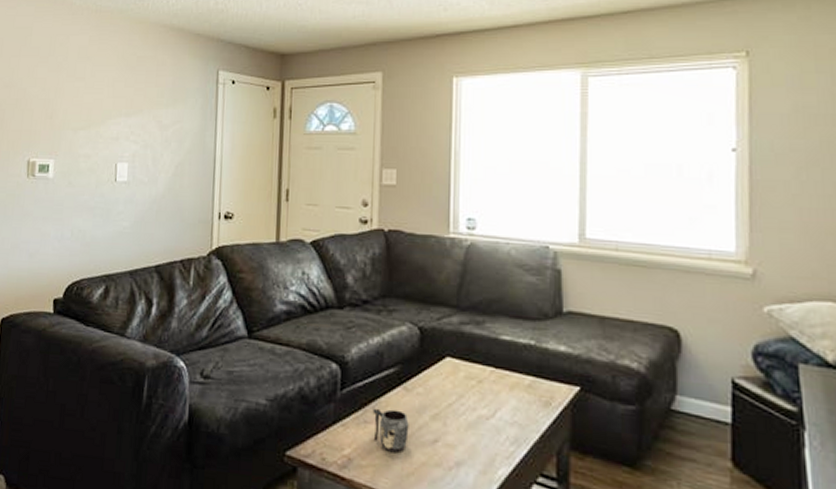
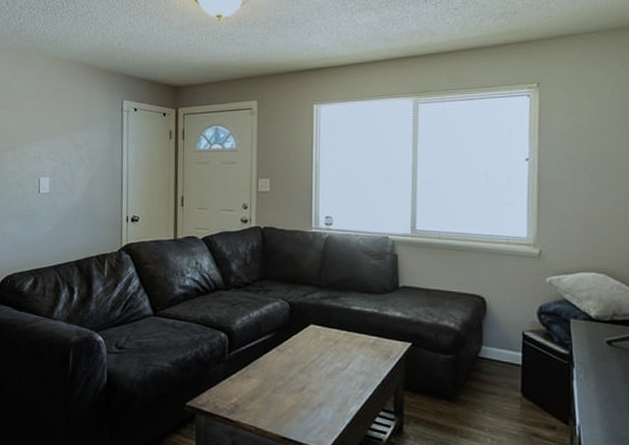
mug: present [372,408,409,453] -> none [254,366,282,400]

